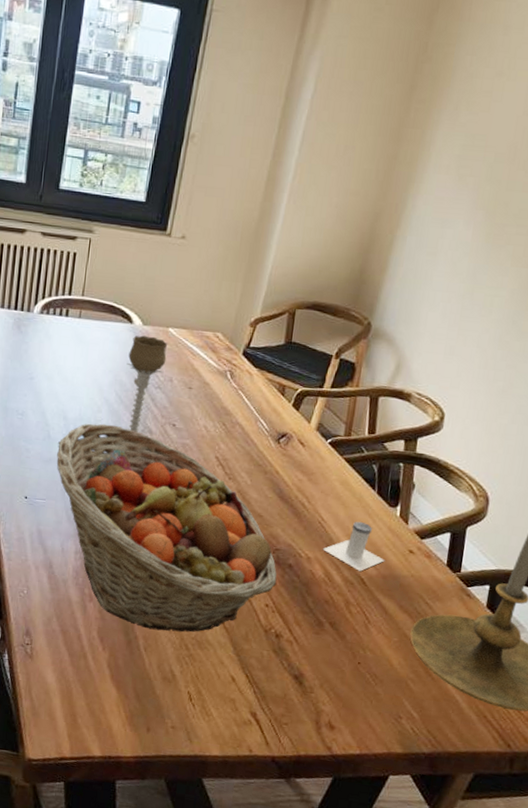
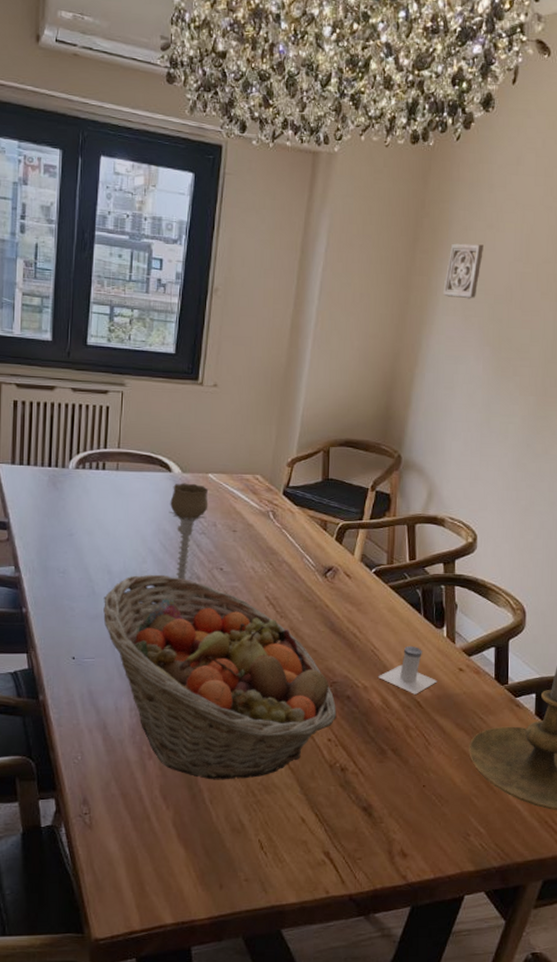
wall ornament: none [437,92,490,157] -> present [443,243,483,299]

